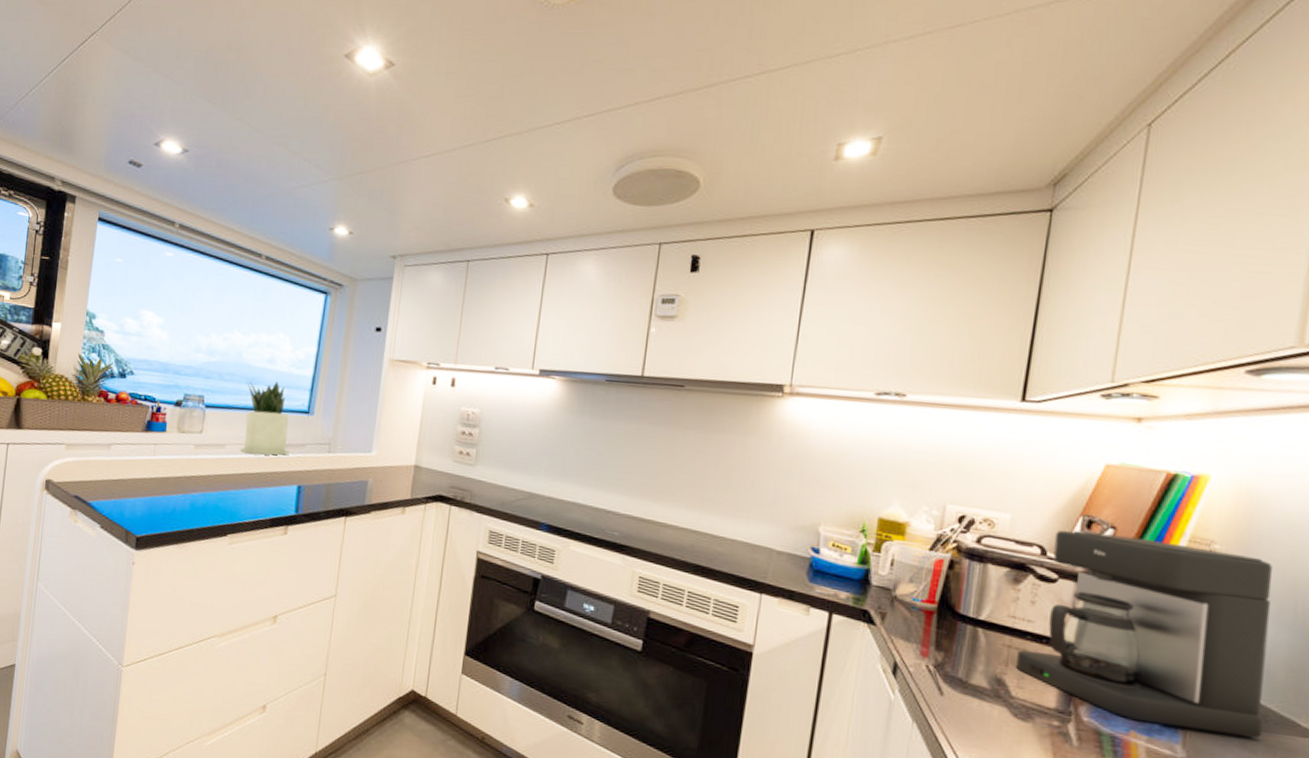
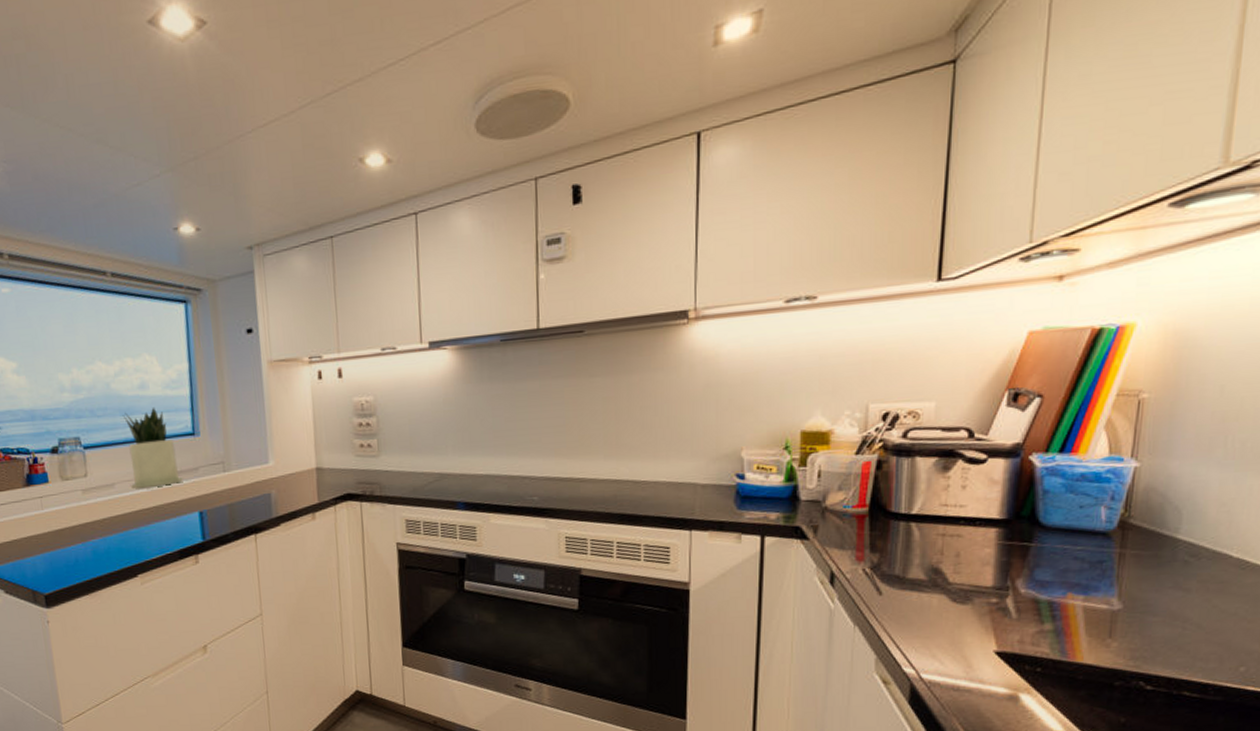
coffee maker: present [1016,530,1273,738] -> none [952,399,1202,583]

